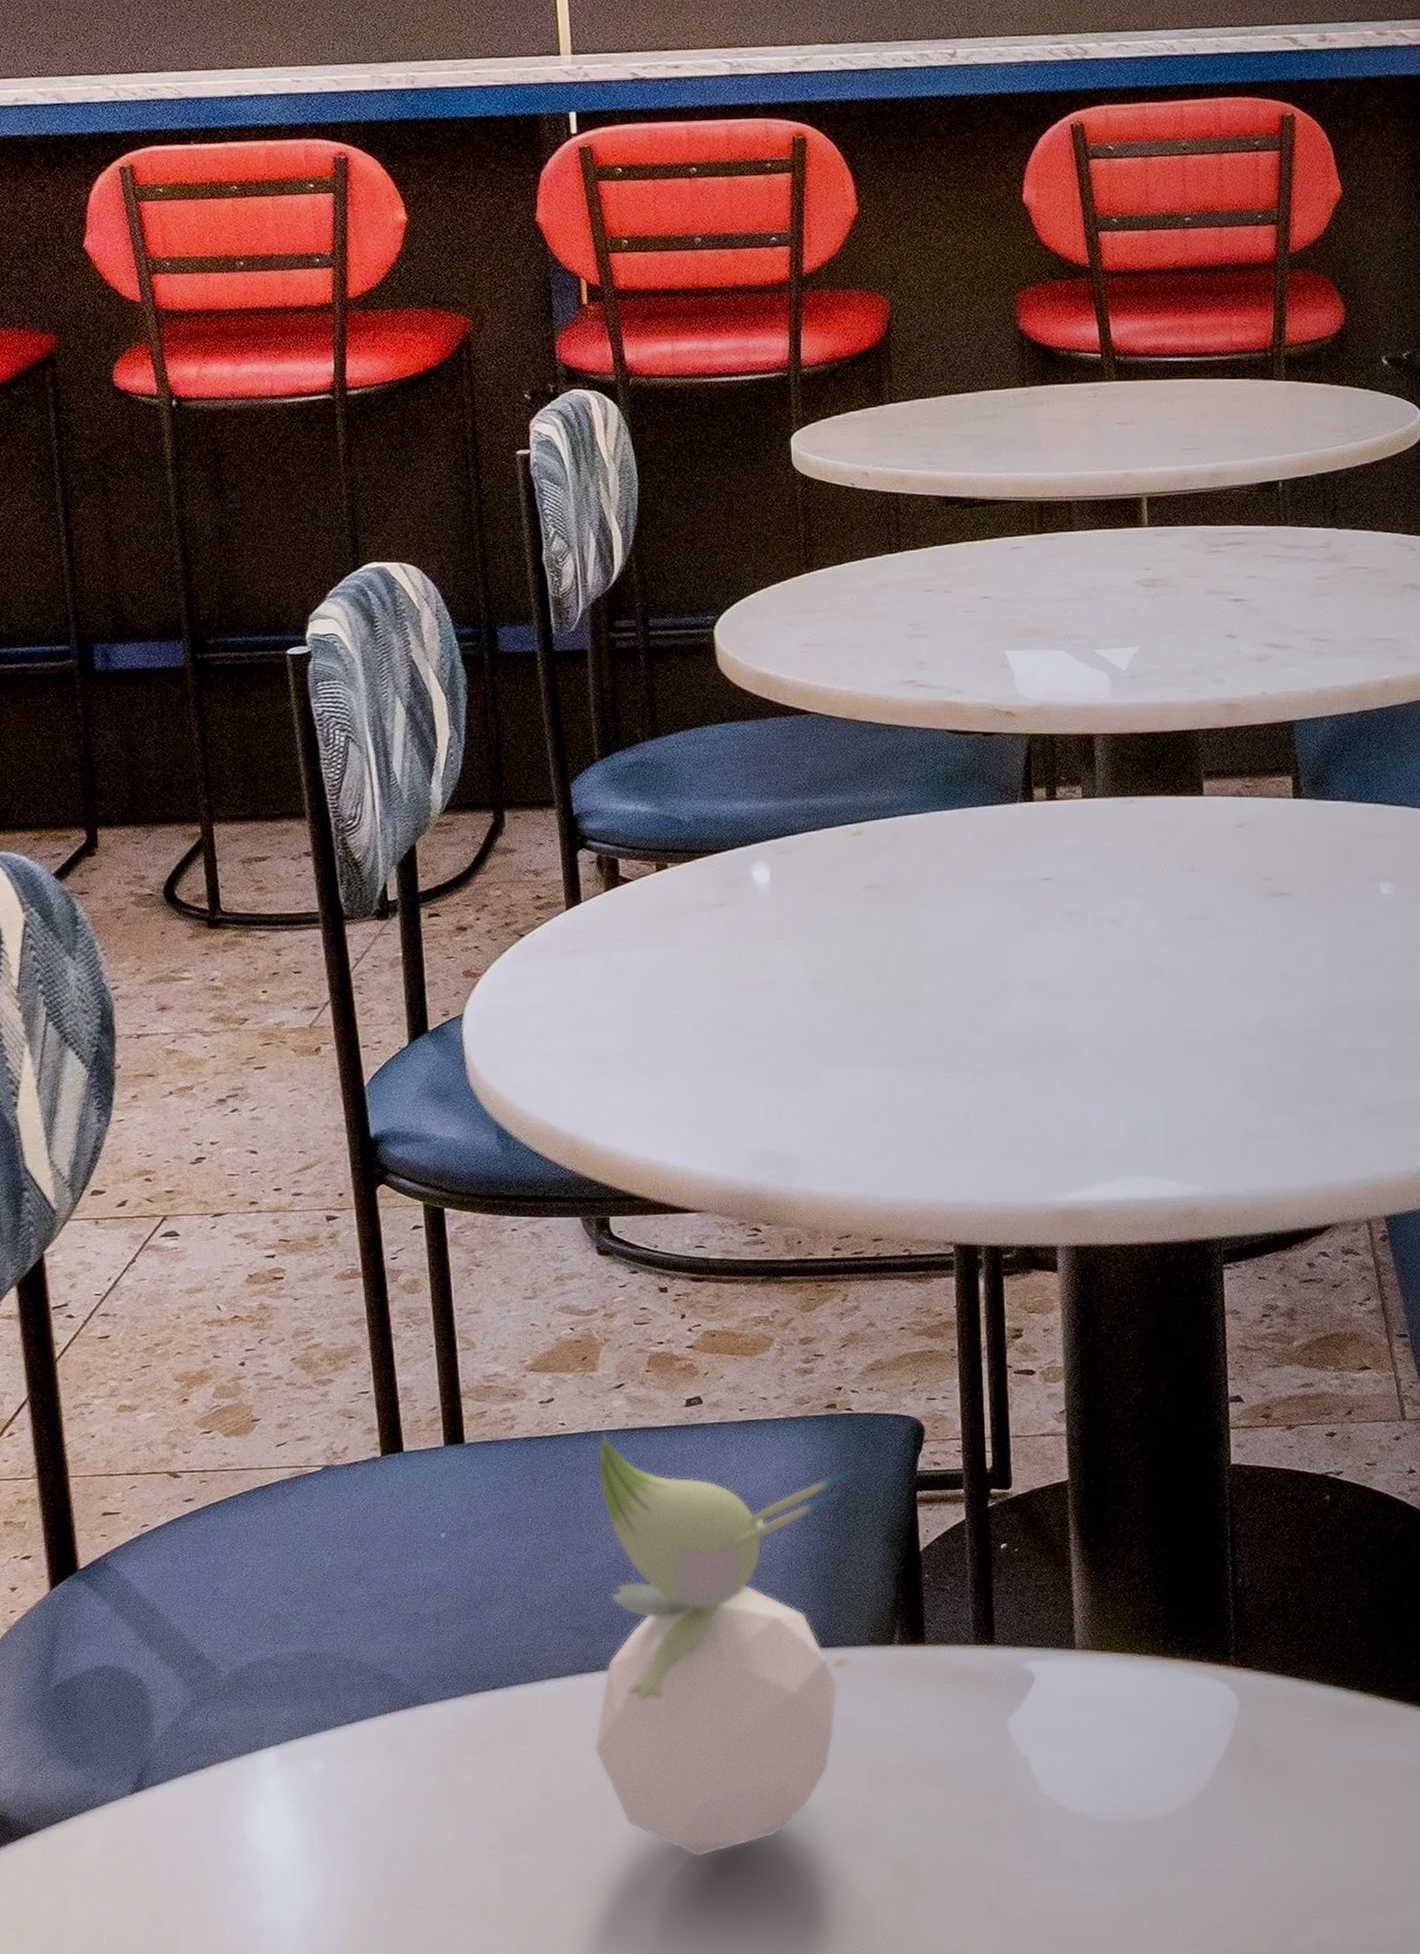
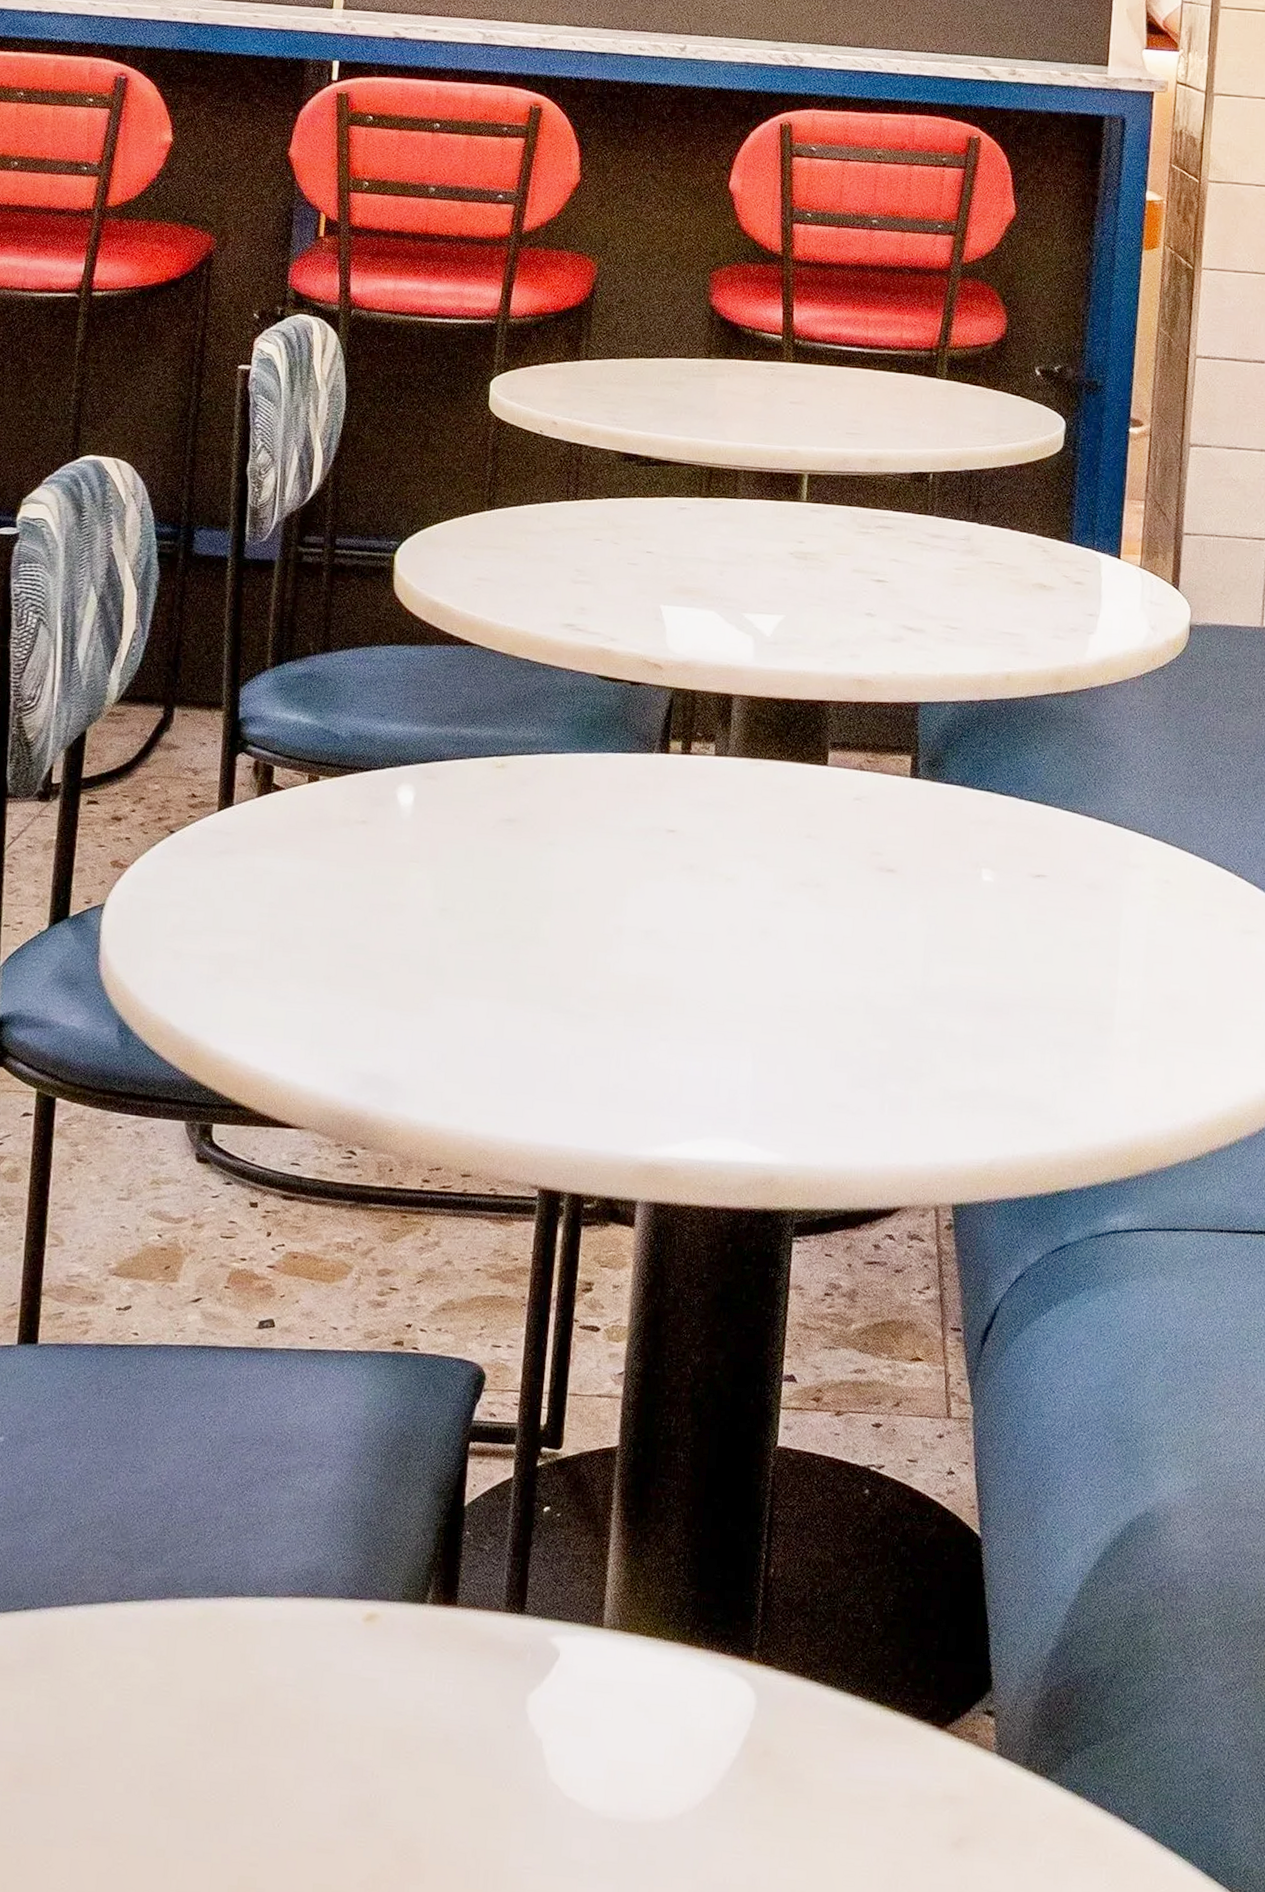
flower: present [593,1433,857,1857] -> none [114,1348,415,1816]

